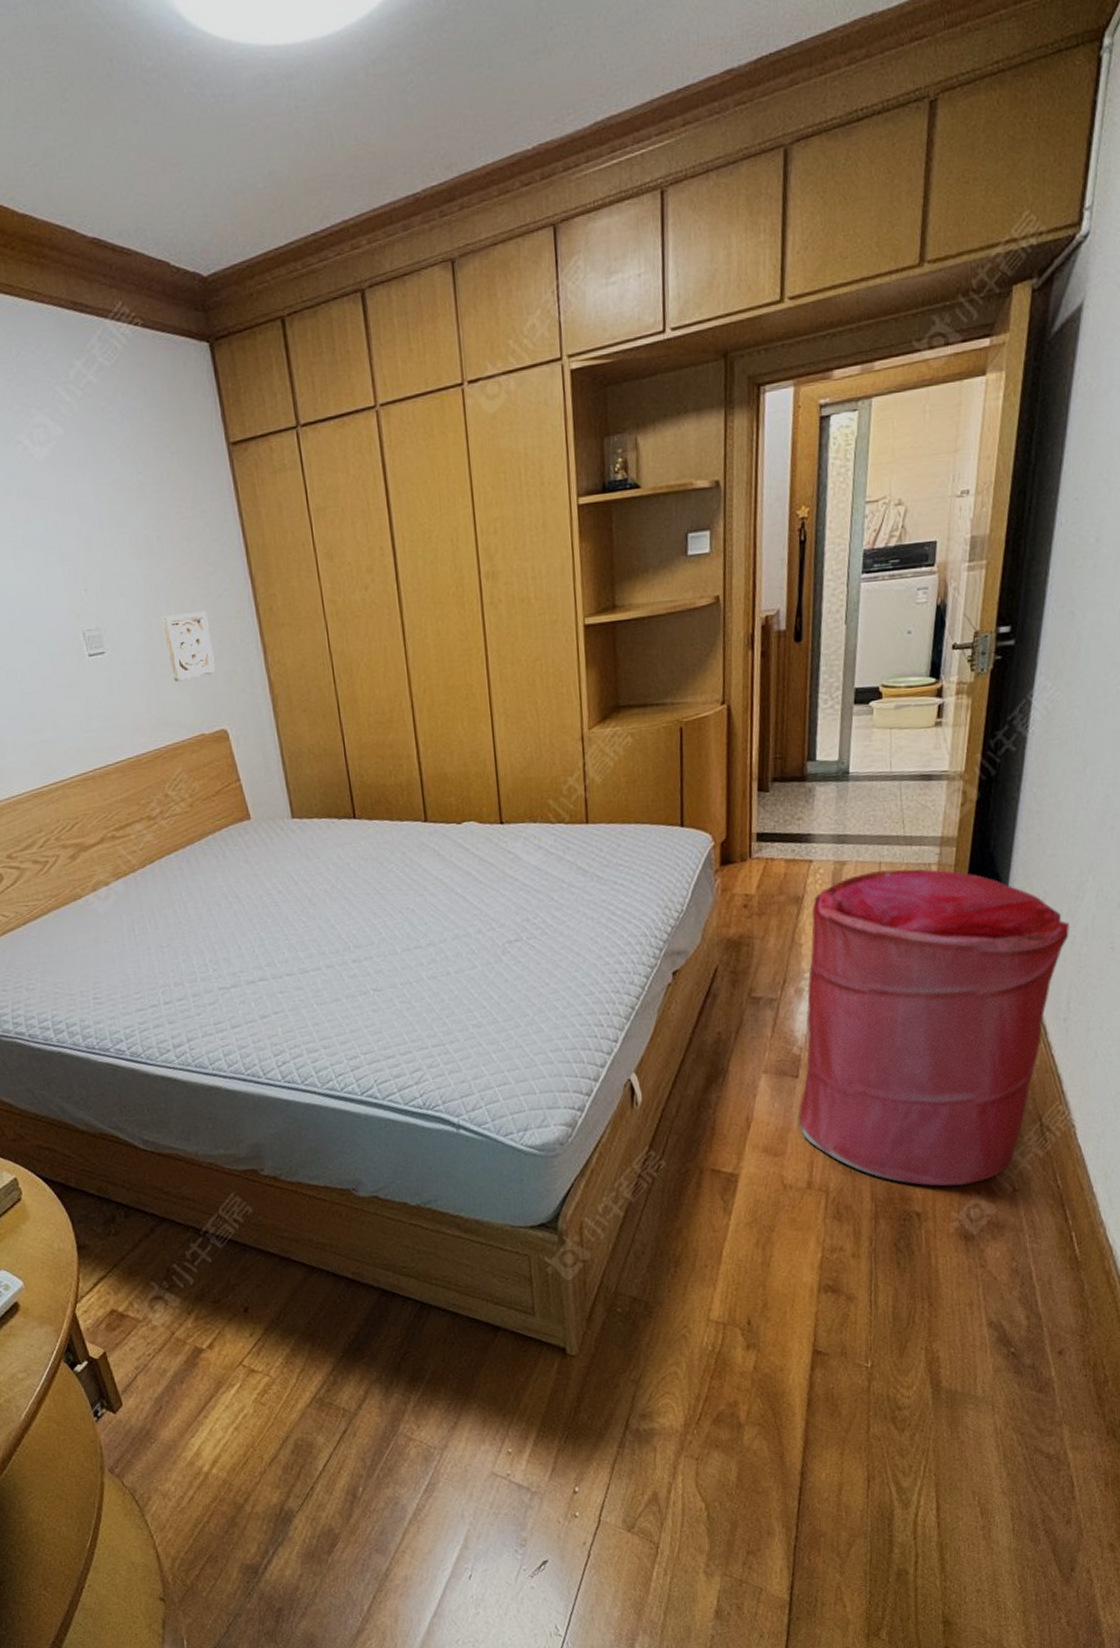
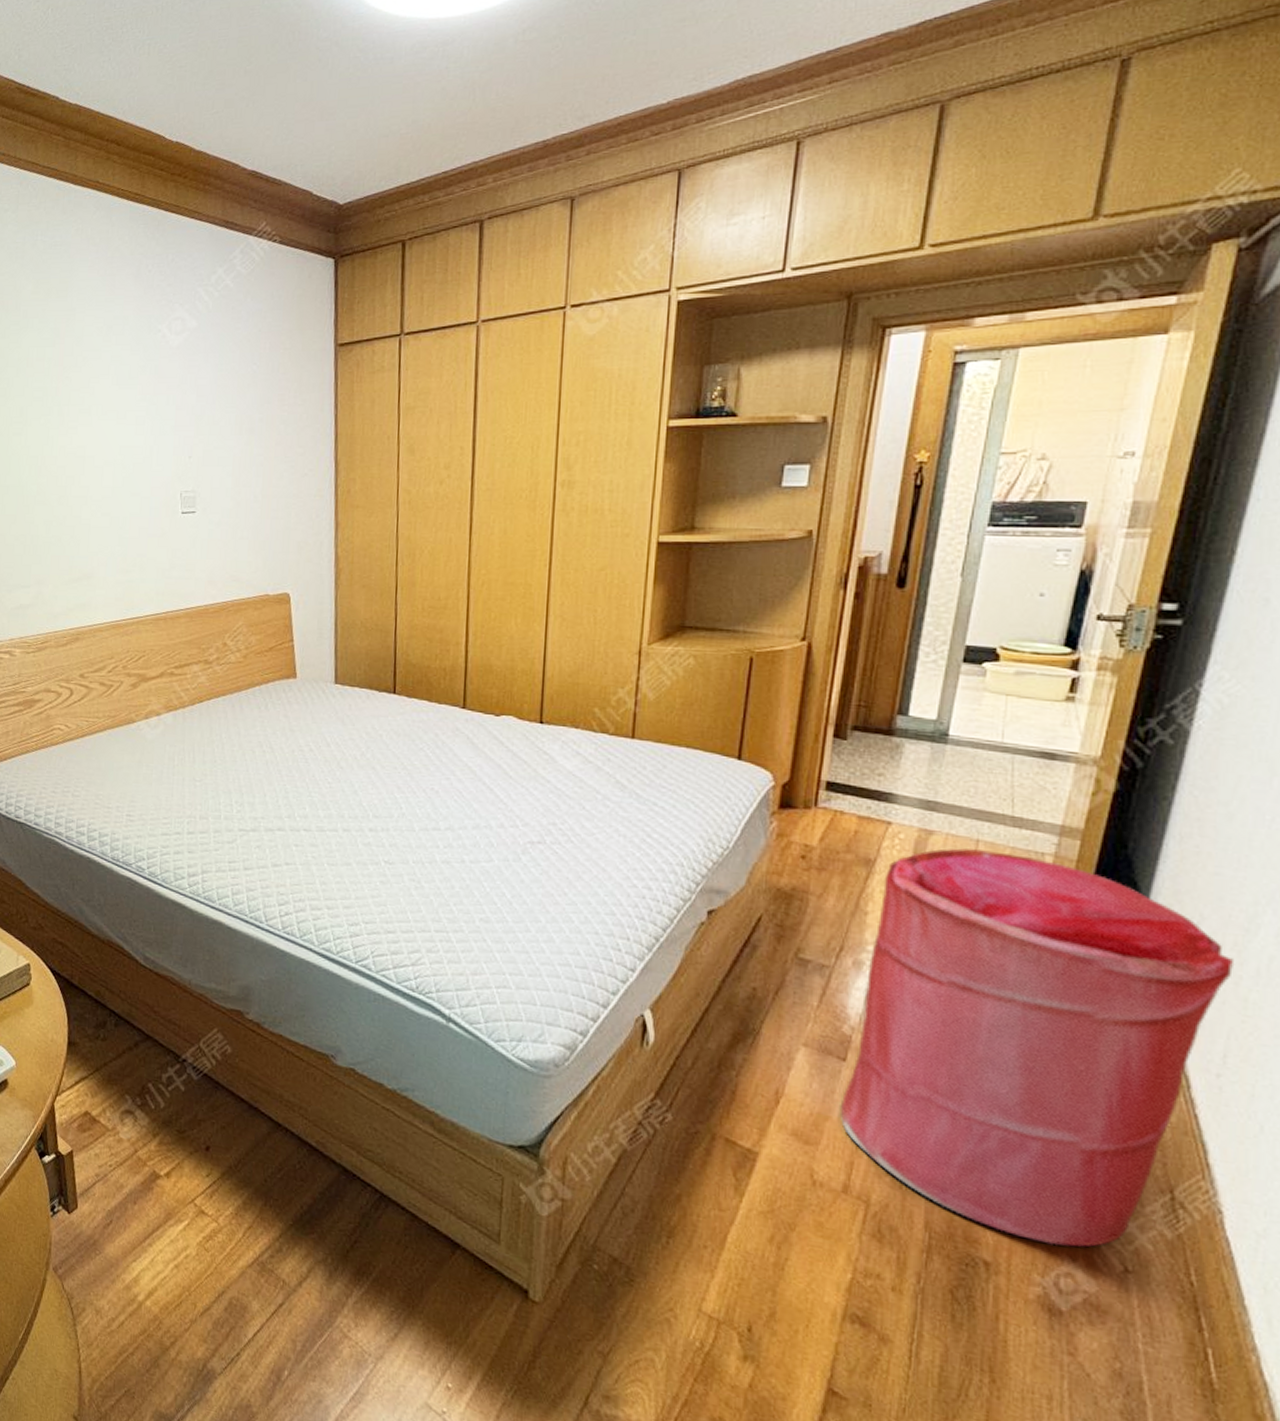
wall ornament: present [160,611,216,682] -> none [249,486,291,545]

